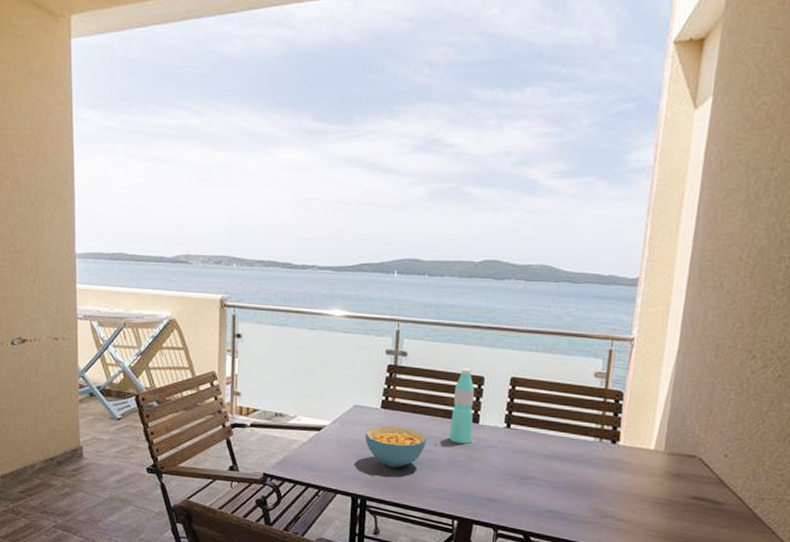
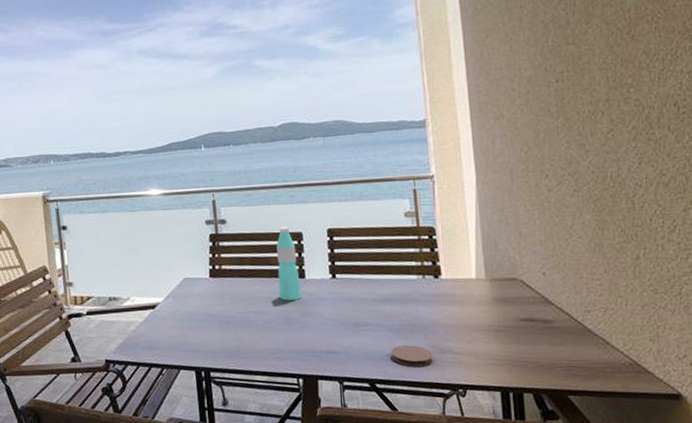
cereal bowl: present [365,426,427,468] -> none [198,293,259,335]
coaster: none [551,504,594,528] -> present [391,345,434,367]

